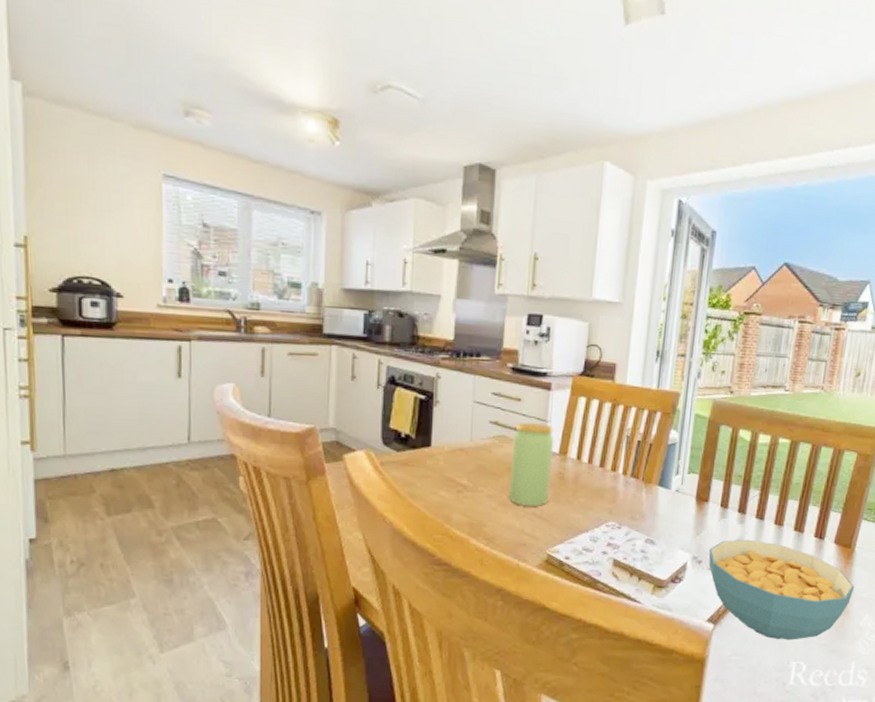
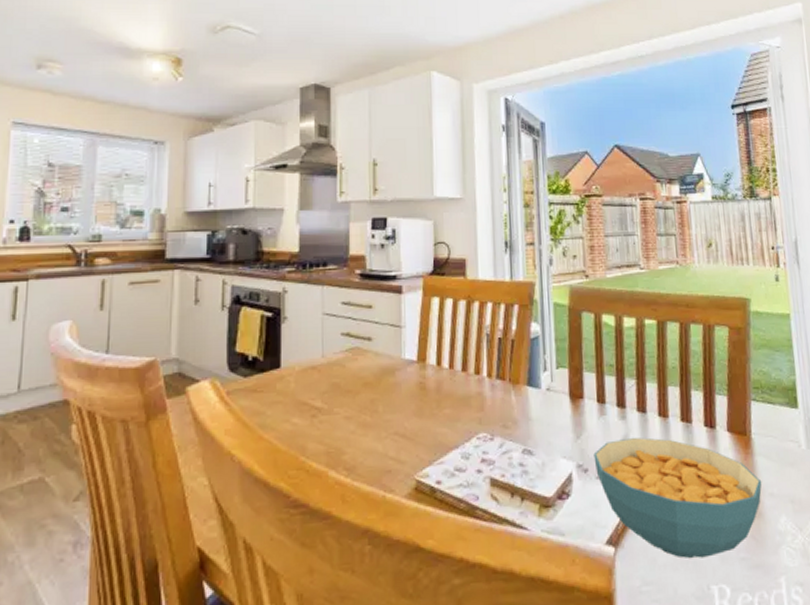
jar: present [508,422,554,506] -> none [366,329,412,425]

